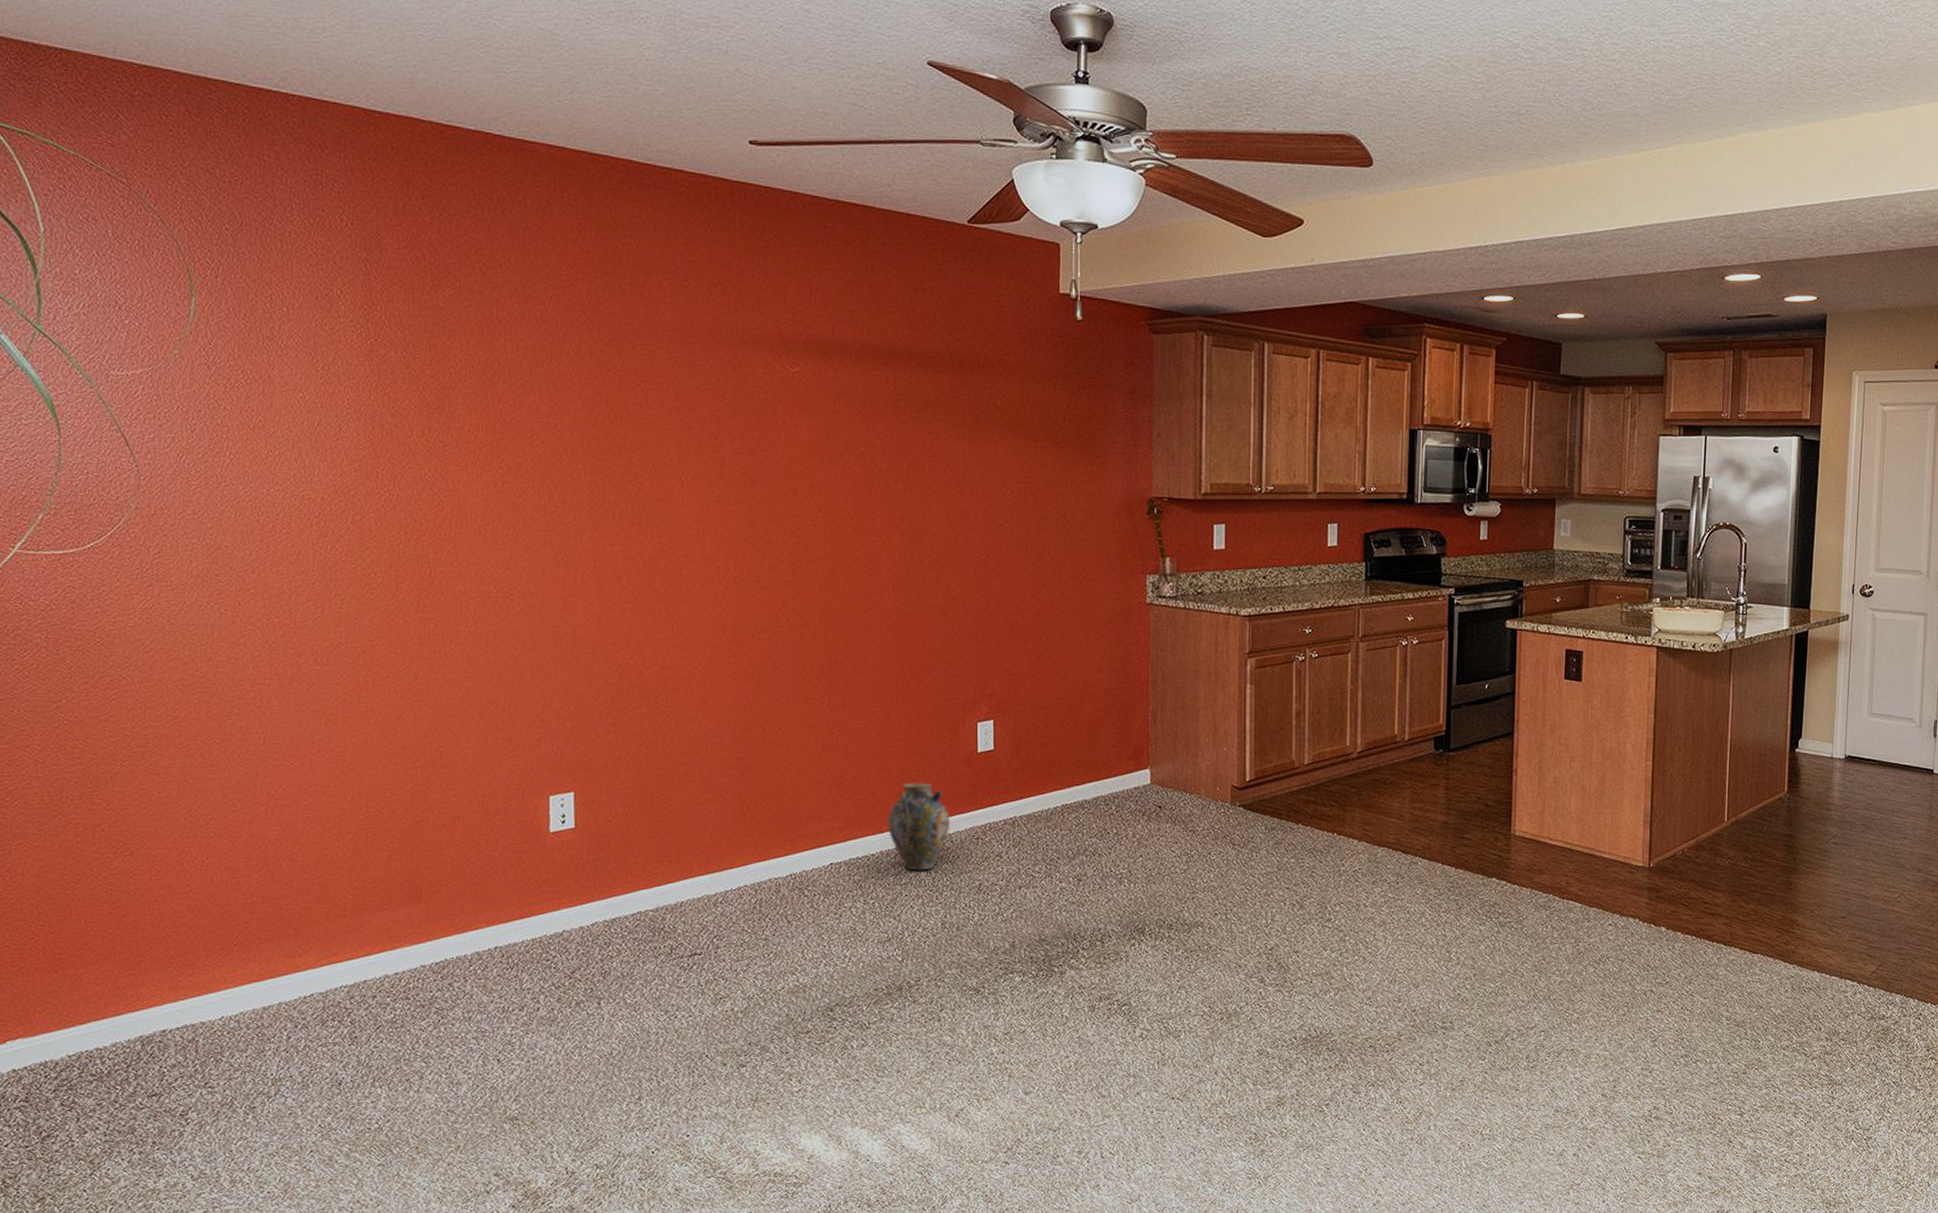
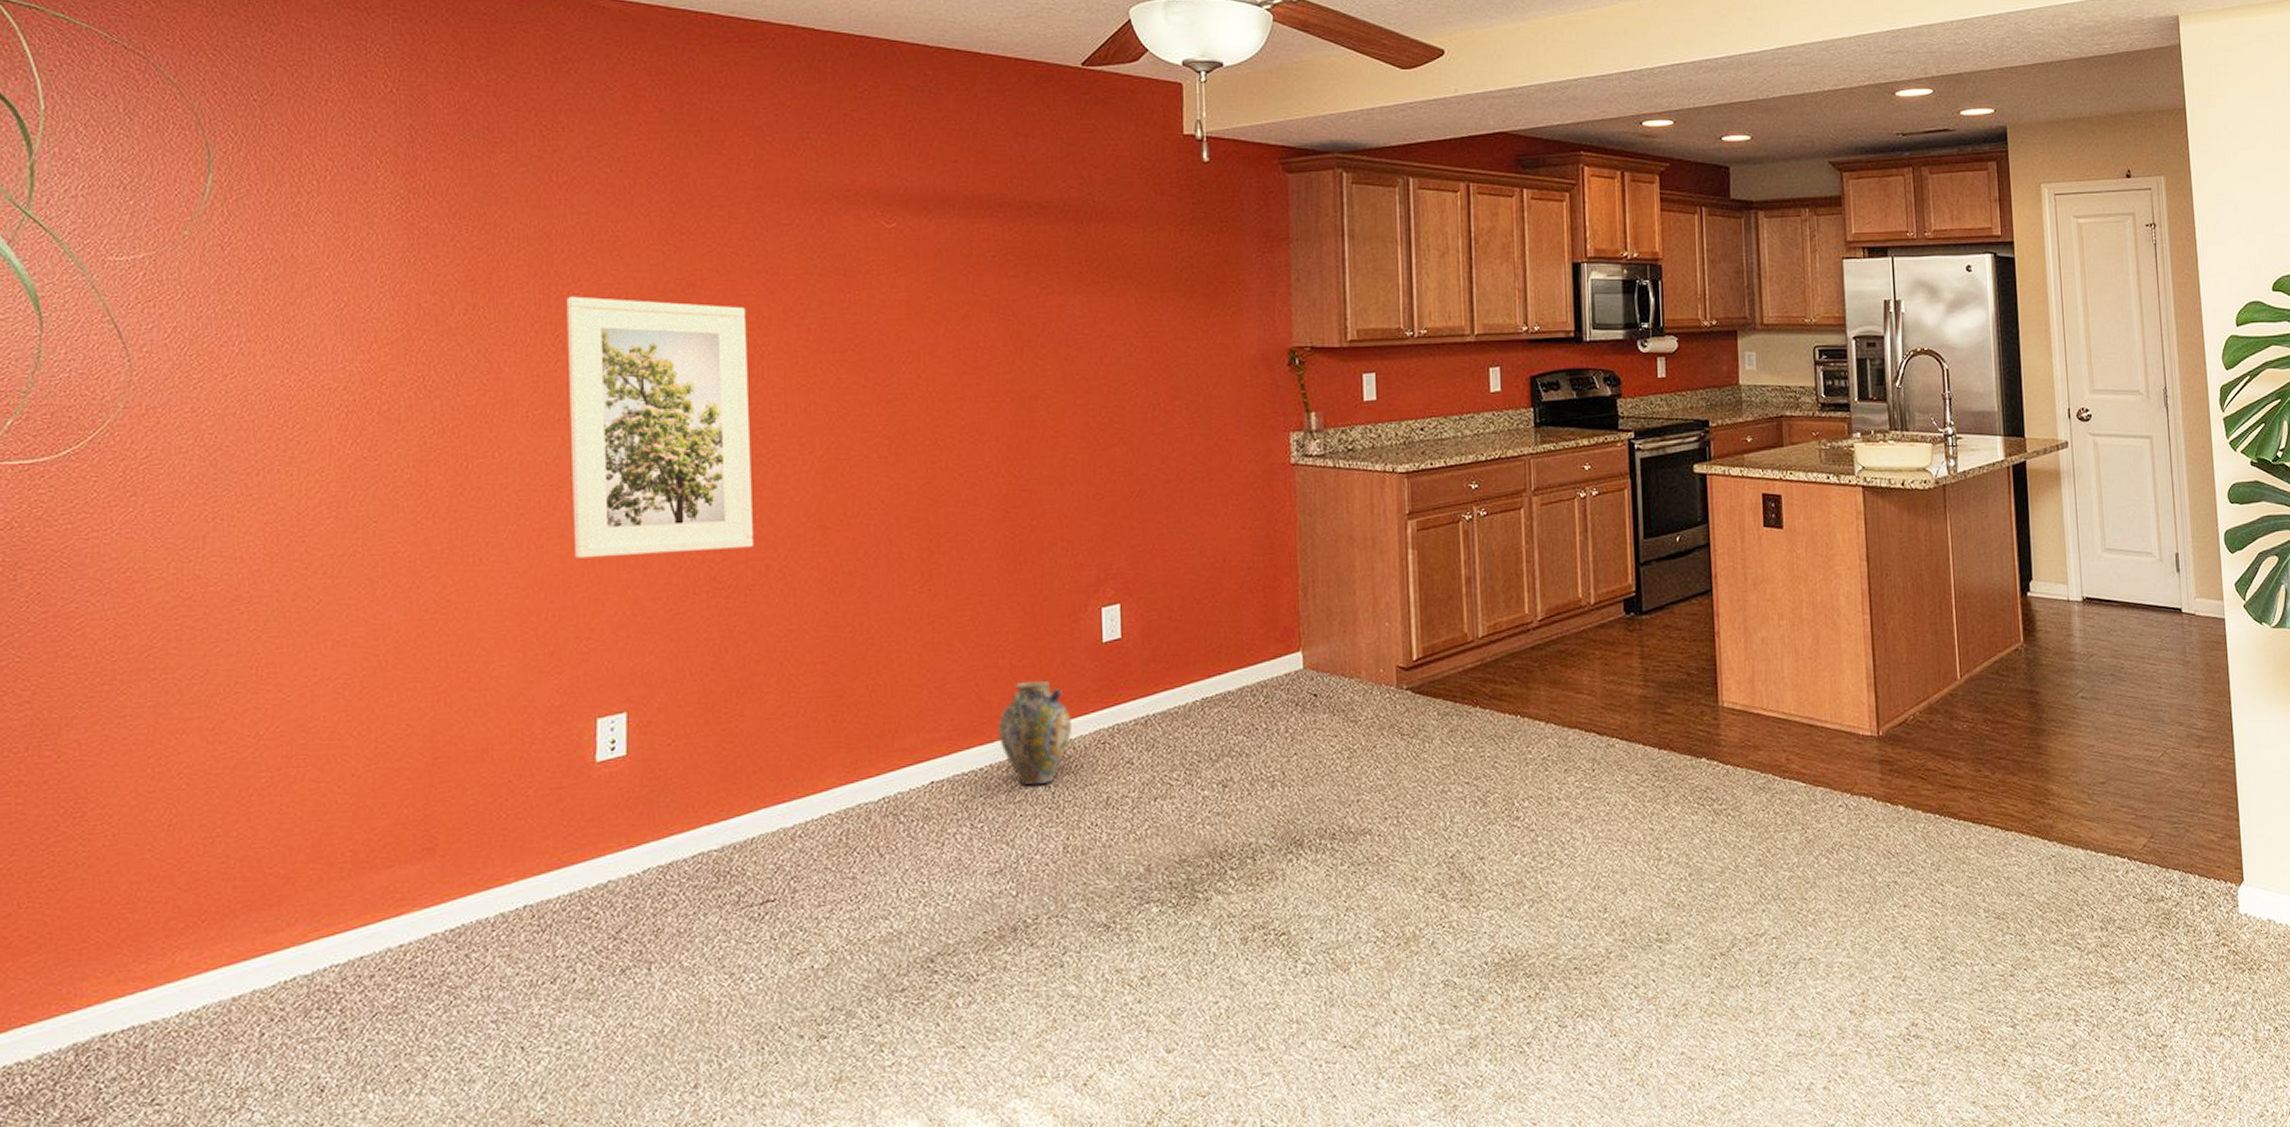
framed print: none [509,424,677,658] -> present [566,296,753,559]

